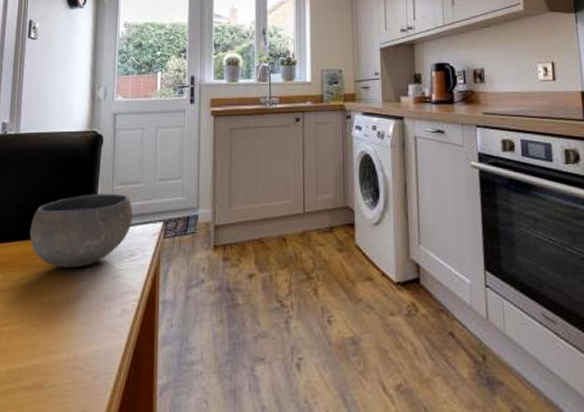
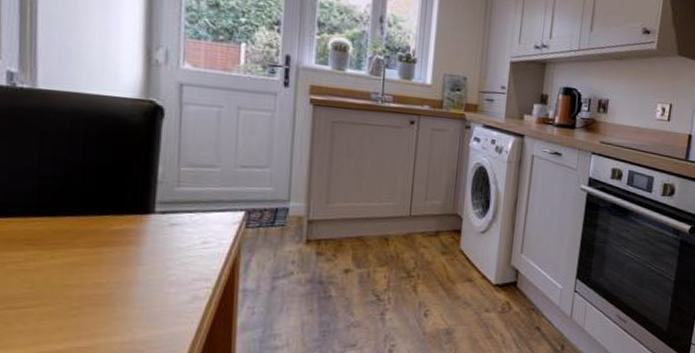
bowl: present [29,193,133,269] -> none [61,172,206,252]

